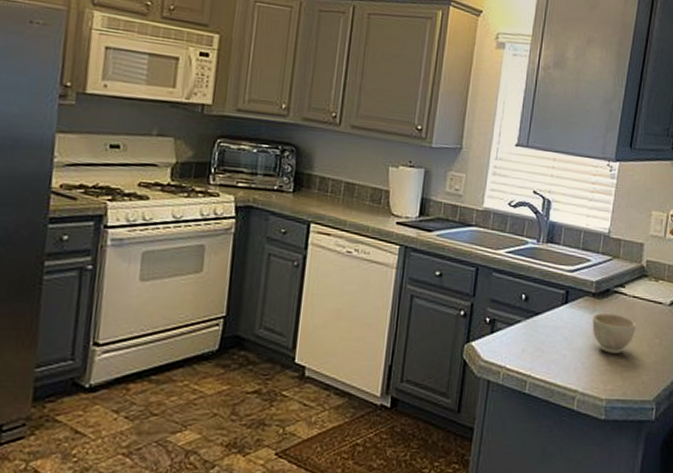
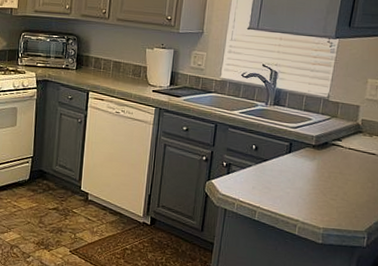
bowl: present [592,313,637,354] -> none [312,161,351,193]

